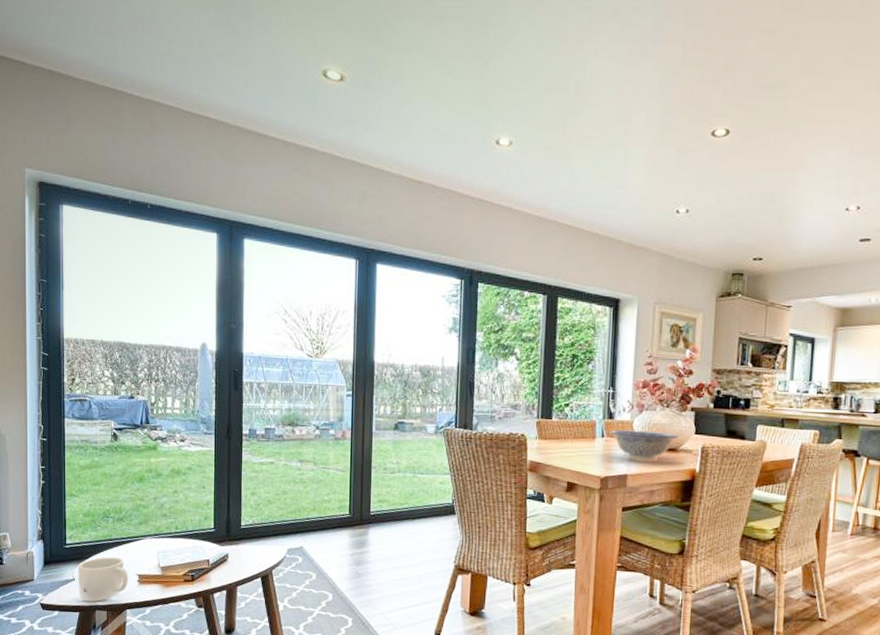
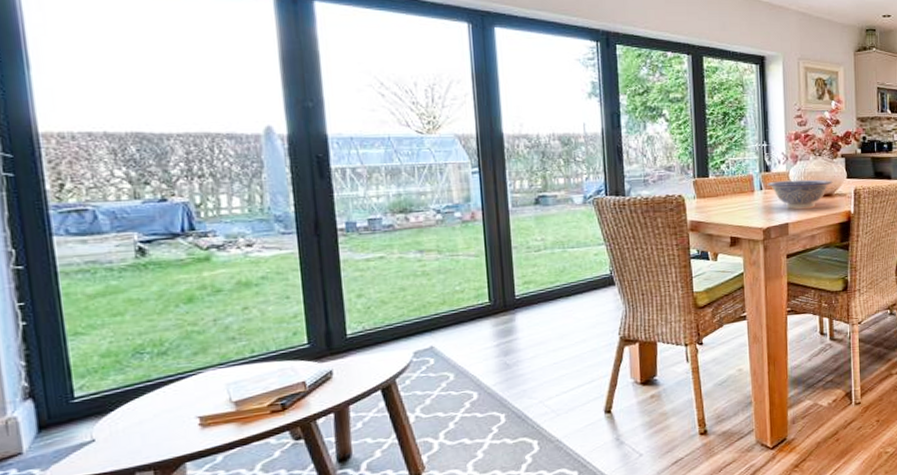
mug: present [78,557,128,602] -> none [98,401,184,466]

